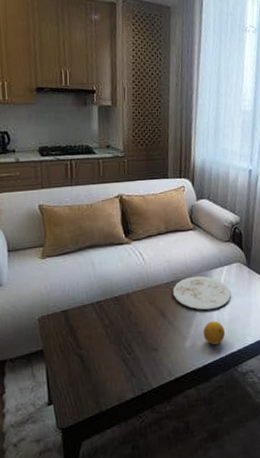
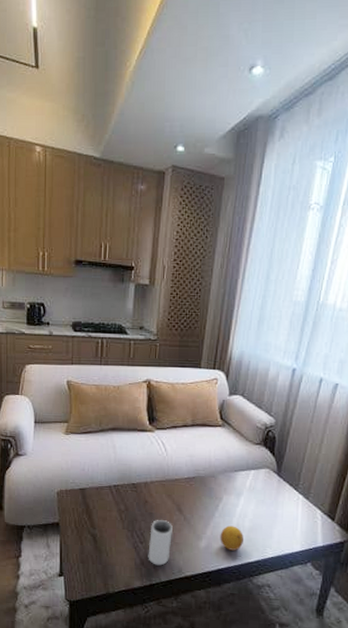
mug: none [136,327,159,374] -> present [148,520,173,566]
plate: present [172,276,231,310] -> none [192,475,255,514]

